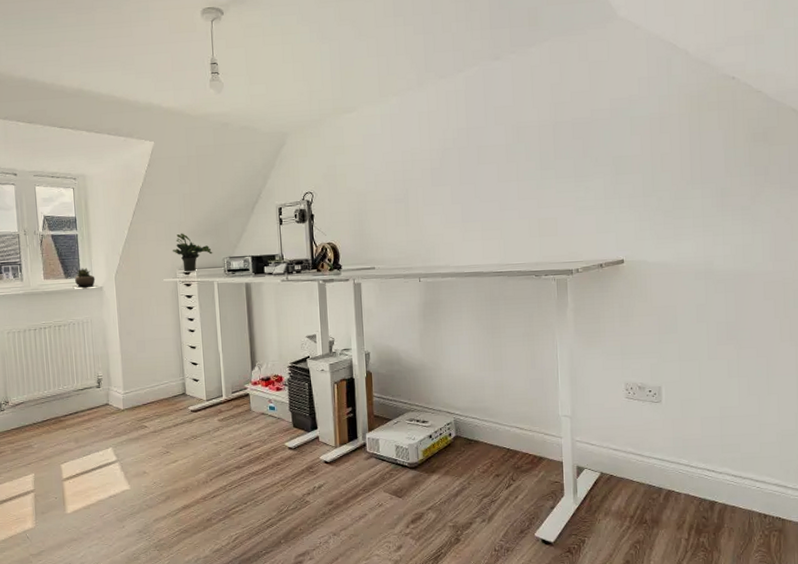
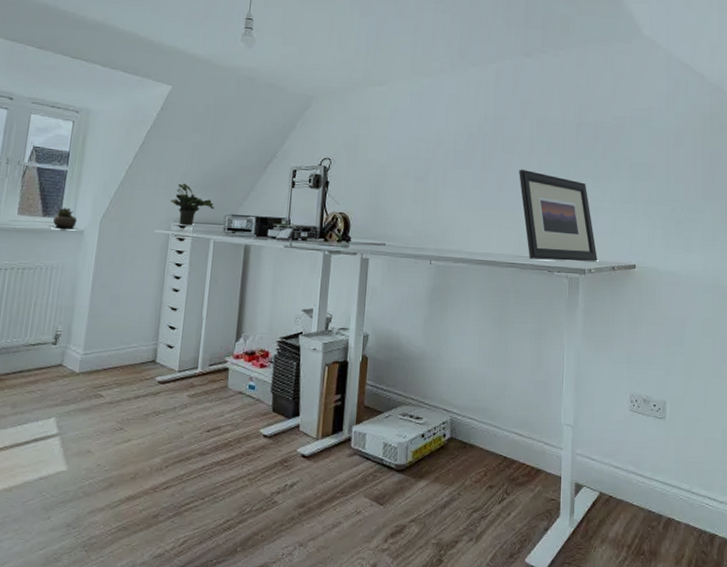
picture frame: none [498,178,584,267] -> present [519,169,597,262]

